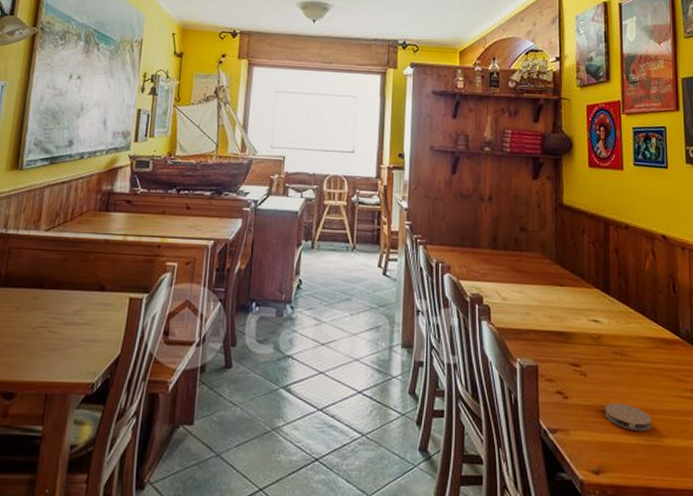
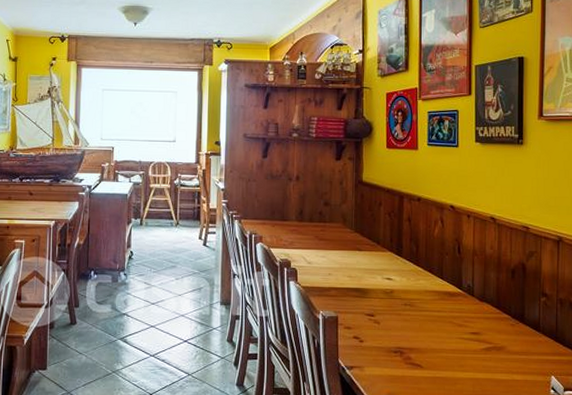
coaster: present [604,403,652,432] -> none [394,344,434,367]

